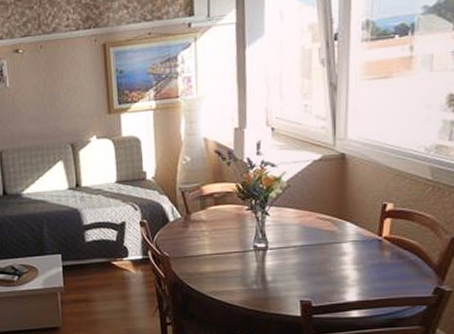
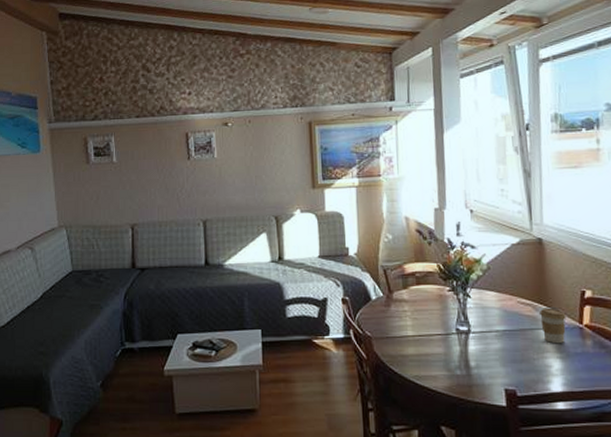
coffee cup: none [339,222,366,255] -> present [540,308,566,343]

